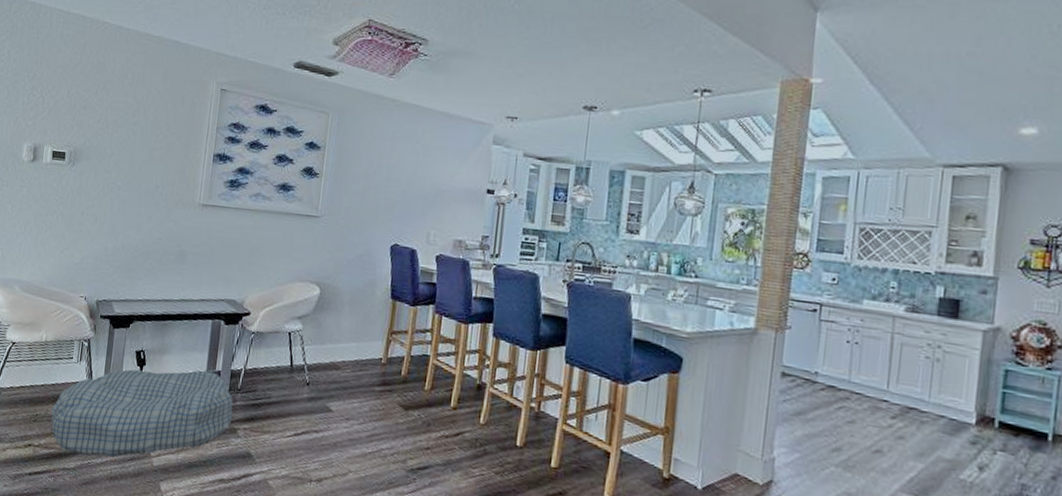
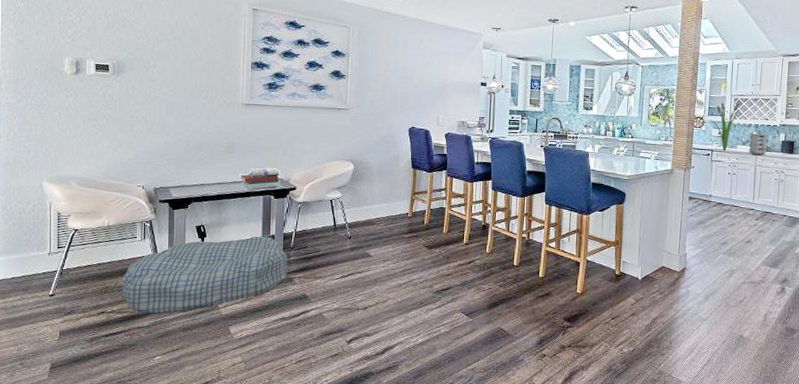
books: none [188,285,234,312] -> present [240,168,281,190]
plant: none [820,229,869,307] -> present [711,100,740,151]
spice rack: none [881,279,914,318] -> present [748,131,768,156]

